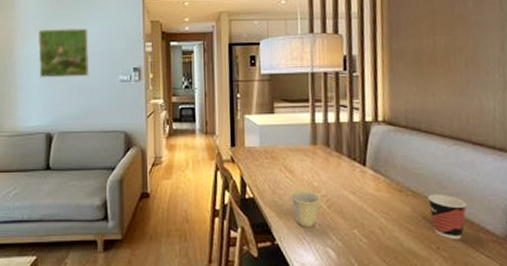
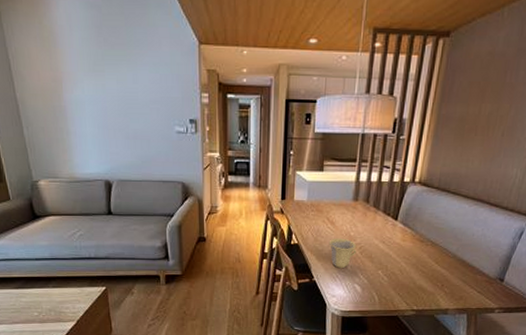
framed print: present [38,27,90,78] -> none [86,71,145,126]
cup: present [427,194,467,239] -> none [442,245,473,279]

